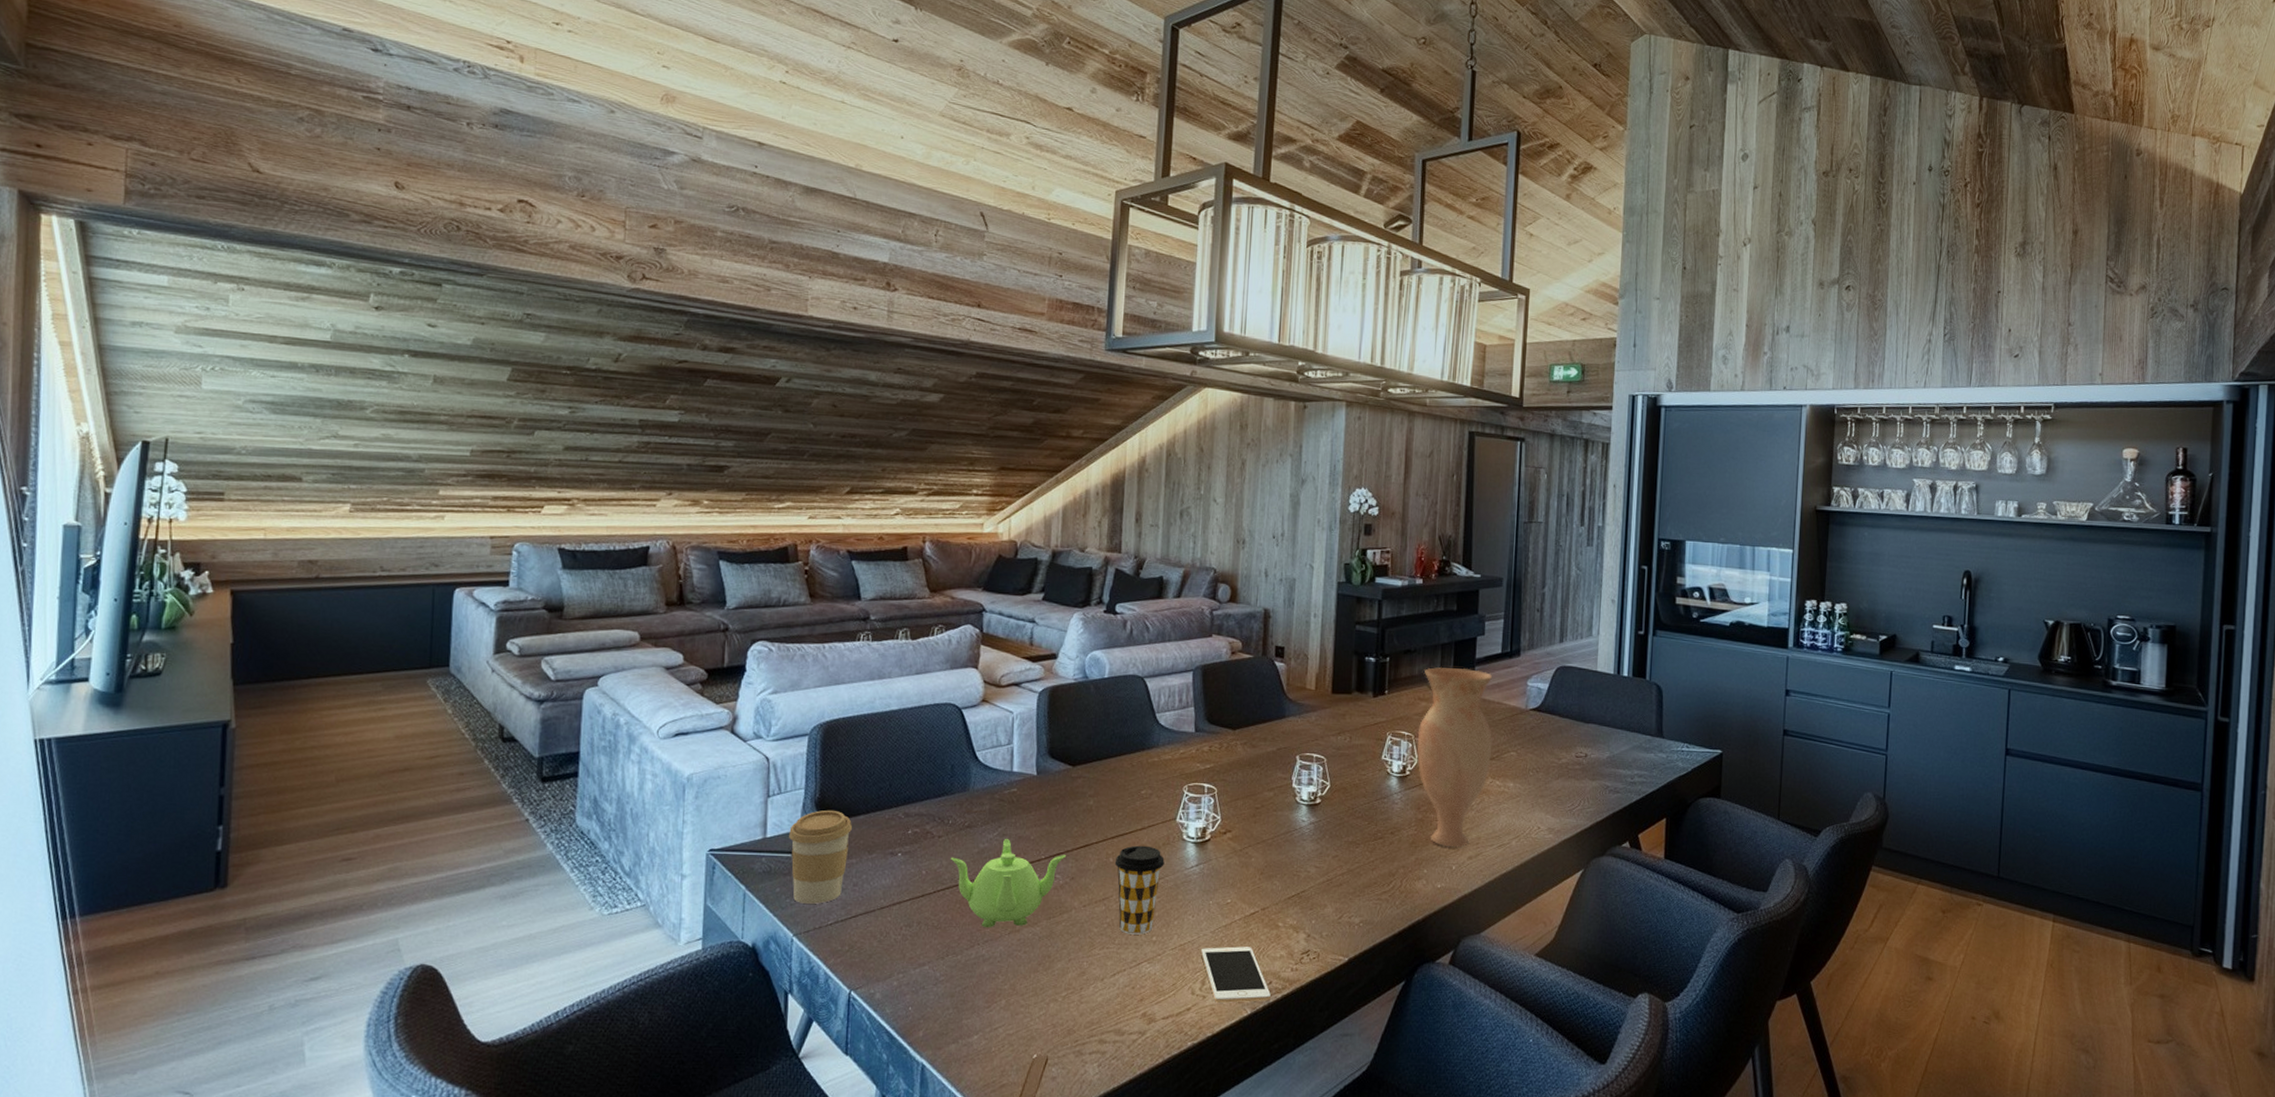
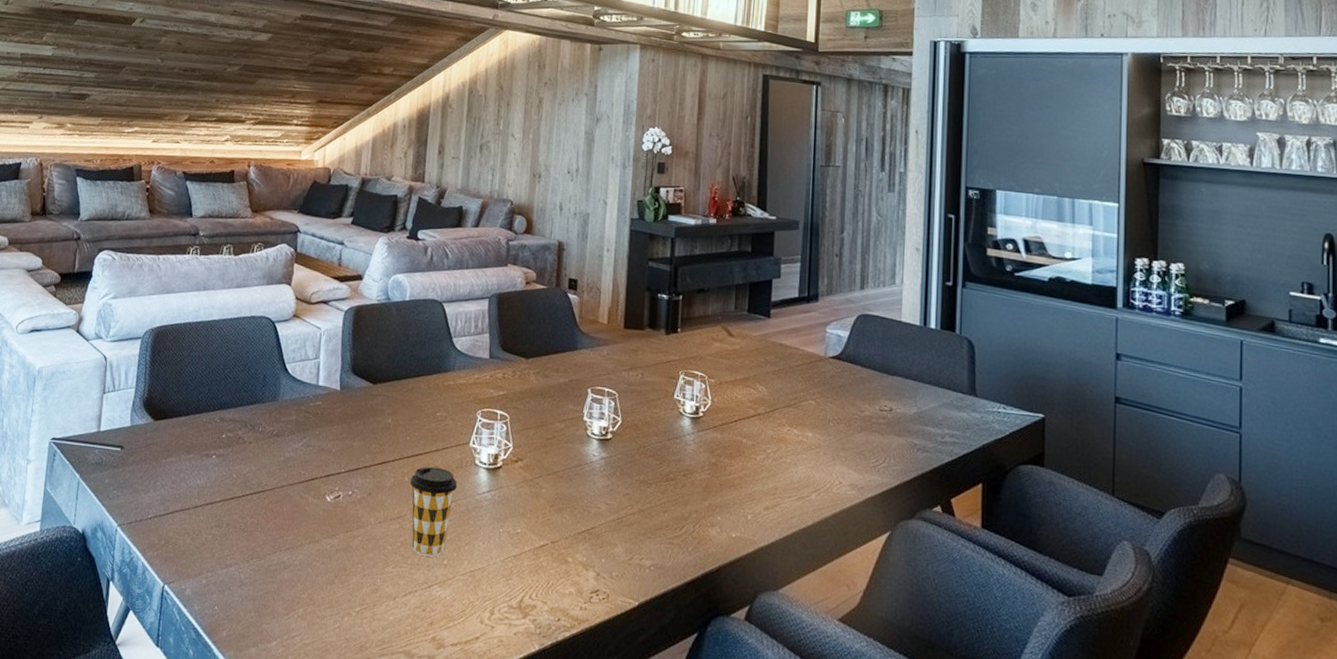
coffee cup: present [789,810,852,904] -> none [119,409,174,498]
teapot: present [950,839,1066,927] -> none [259,450,364,537]
cell phone: present [1200,946,1271,1003] -> none [490,576,559,639]
vase: present [1417,666,1493,848] -> none [710,307,790,496]

